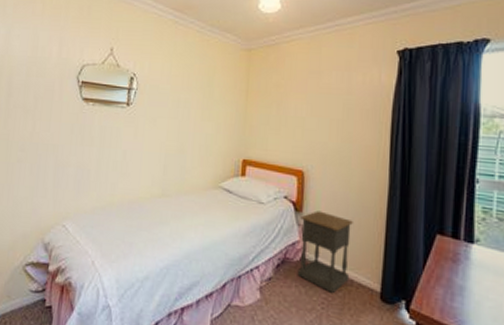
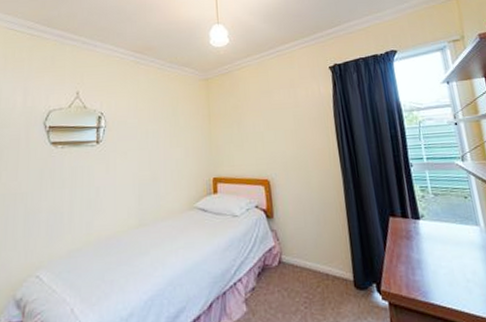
nightstand: present [297,210,353,293] -> none [273,214,325,290]

